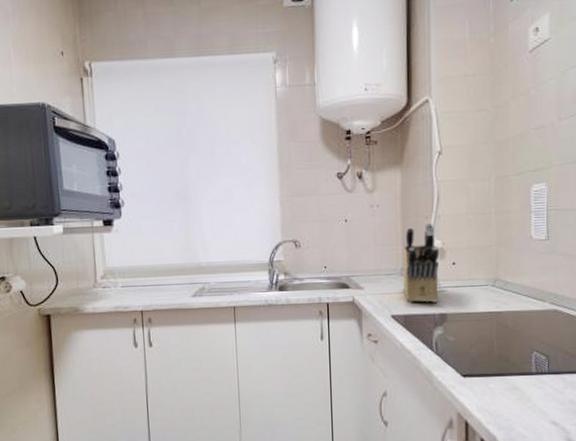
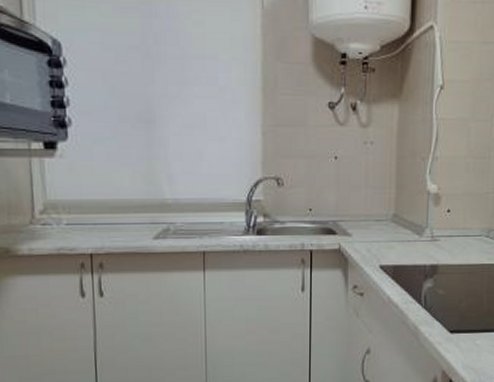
knife block: present [403,222,440,303] -> none [394,164,435,253]

